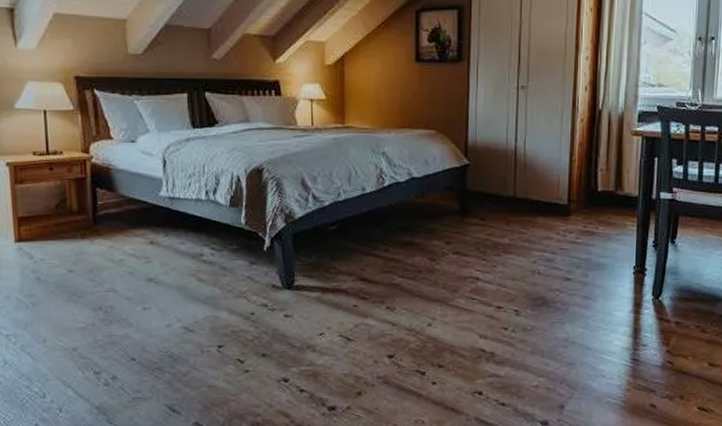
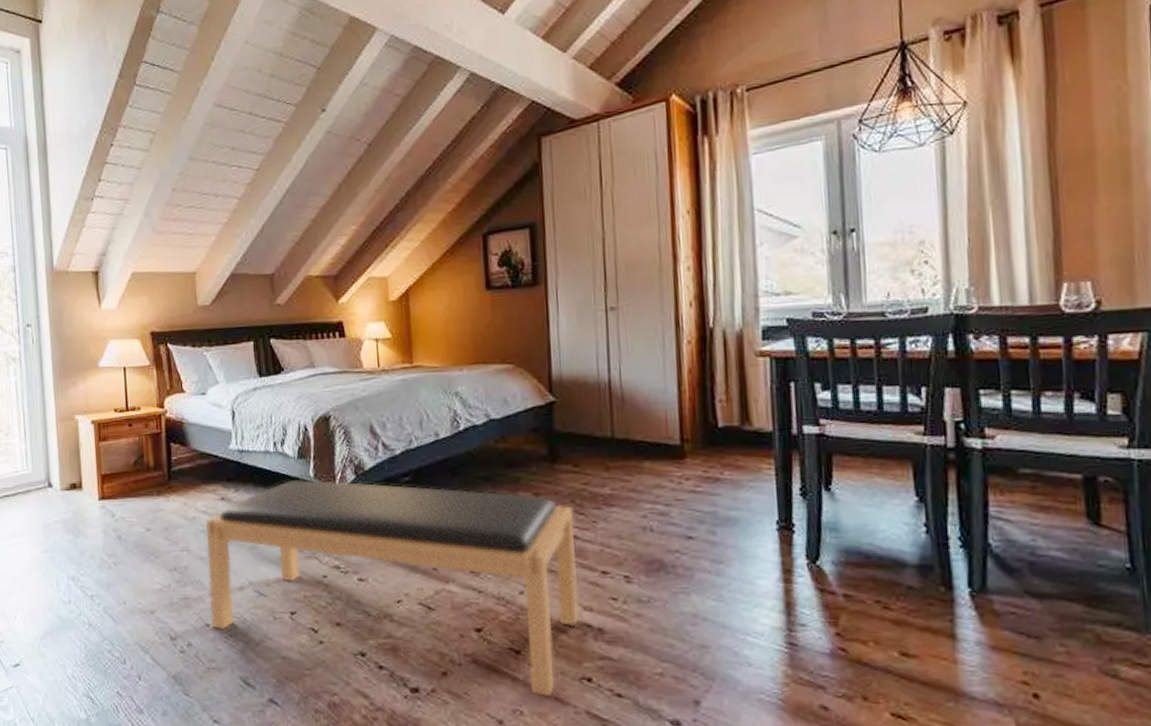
bench: none [133,225,478,408] -> present [206,479,580,696]

